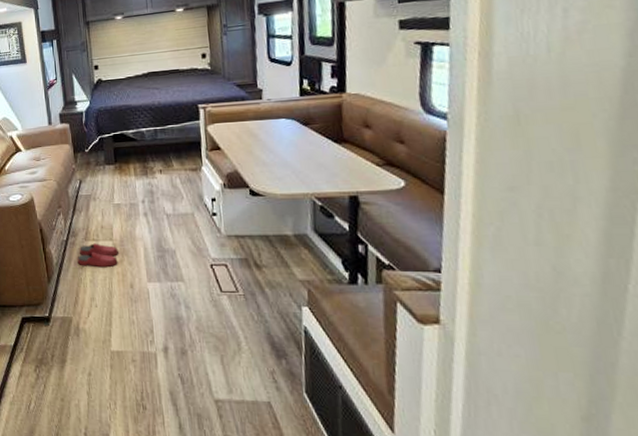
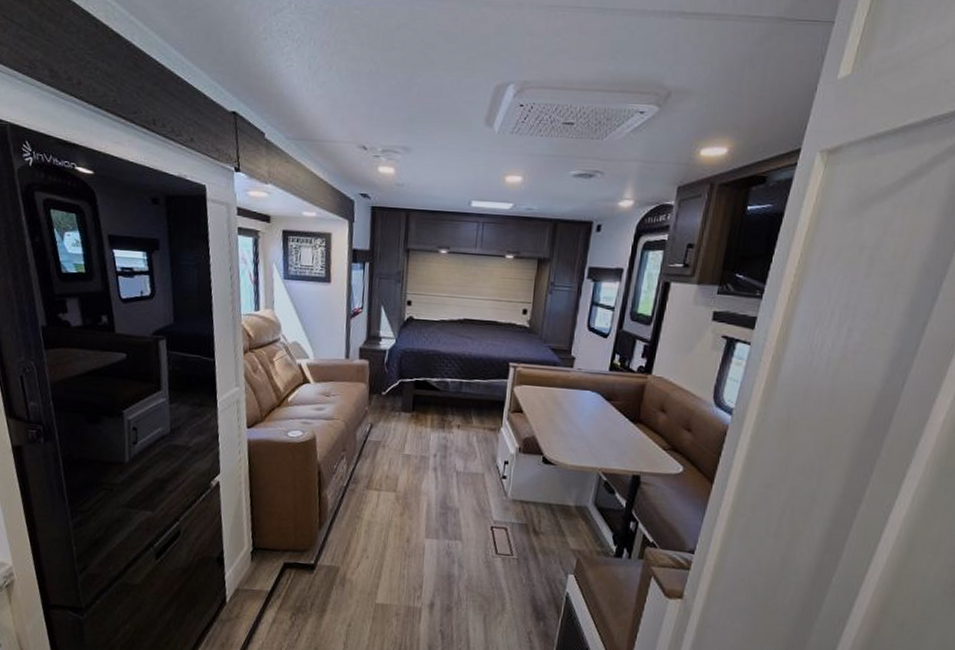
slippers: present [77,243,118,268] -> none [354,492,400,519]

